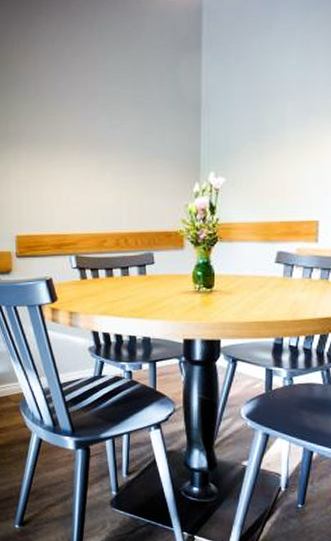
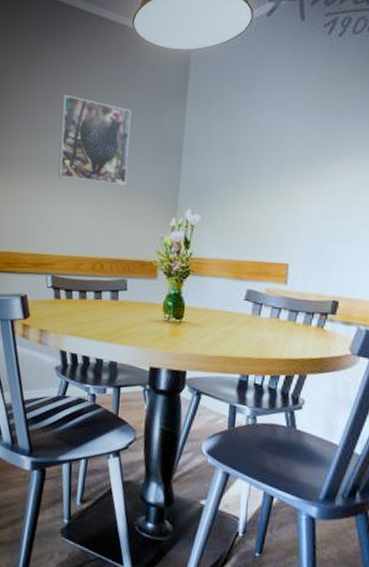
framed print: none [67,56,145,153] -> present [58,94,131,185]

